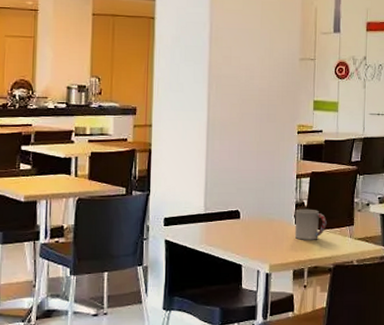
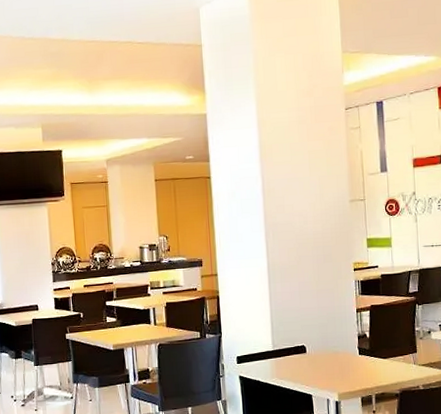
cup: present [294,208,327,240] -> none [358,340,390,369]

